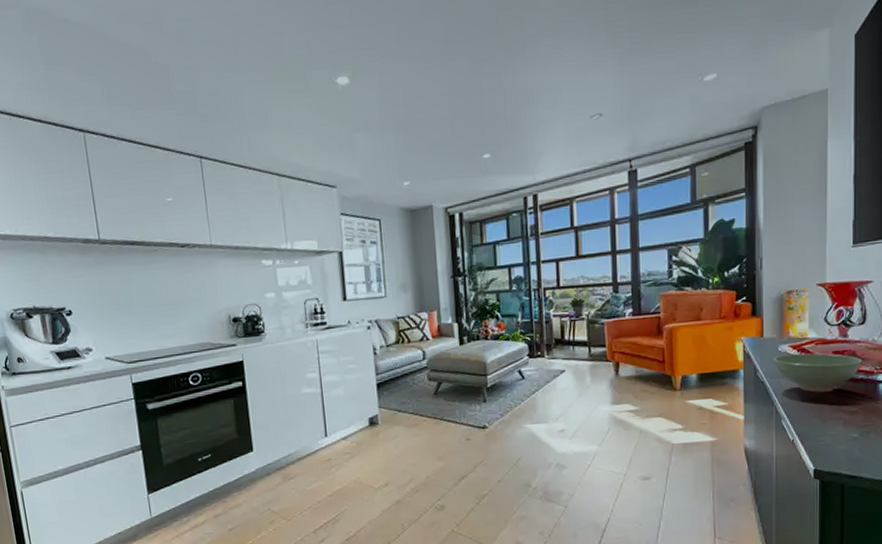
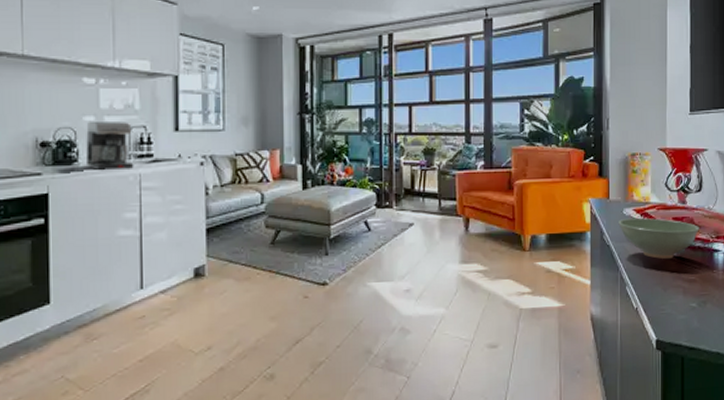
coffee maker: none [268,295,311,340] -> present [86,120,134,171]

